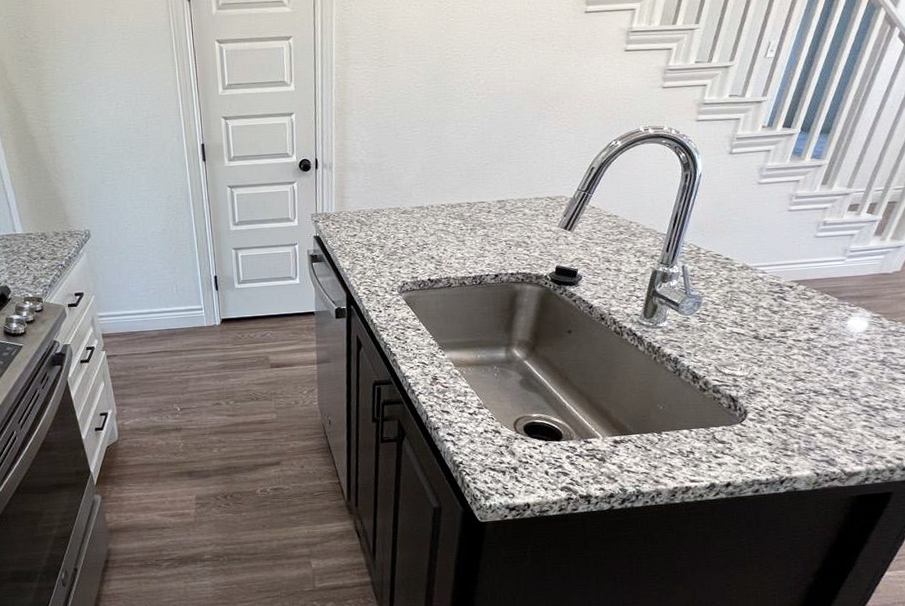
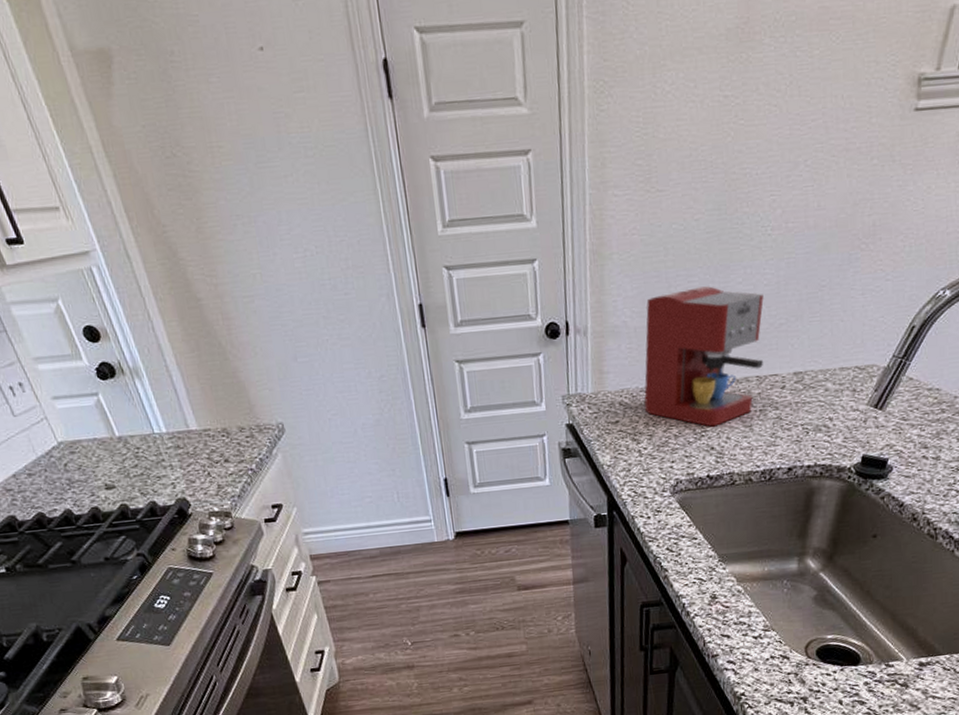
coffee maker: none [377,135,472,241] -> present [644,286,764,427]

